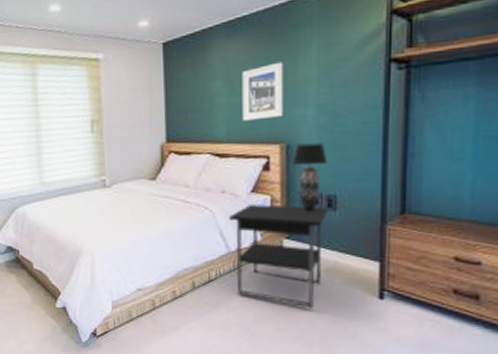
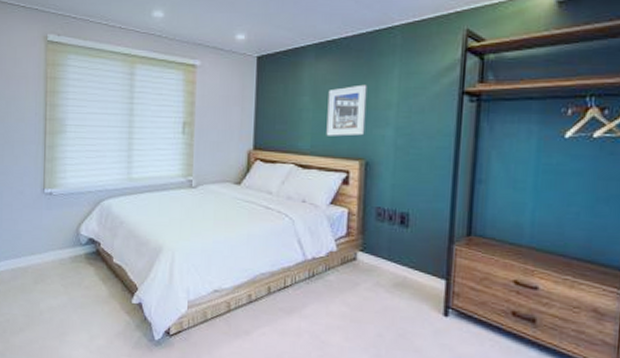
nightstand: present [229,204,329,309] -> none [308,216,402,321]
table lamp: present [292,143,328,211] -> none [370,162,403,227]

